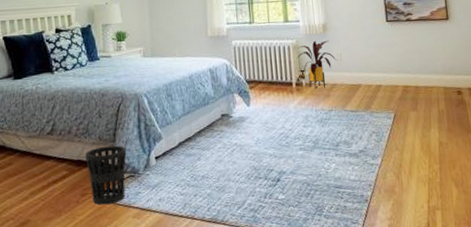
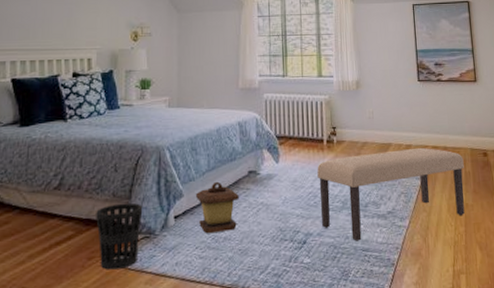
lantern: none [173,124,214,173] -> present [195,181,239,234]
bench: none [287,87,439,179] -> present [317,147,465,242]
house plant: present [297,40,337,89] -> none [329,97,369,147]

